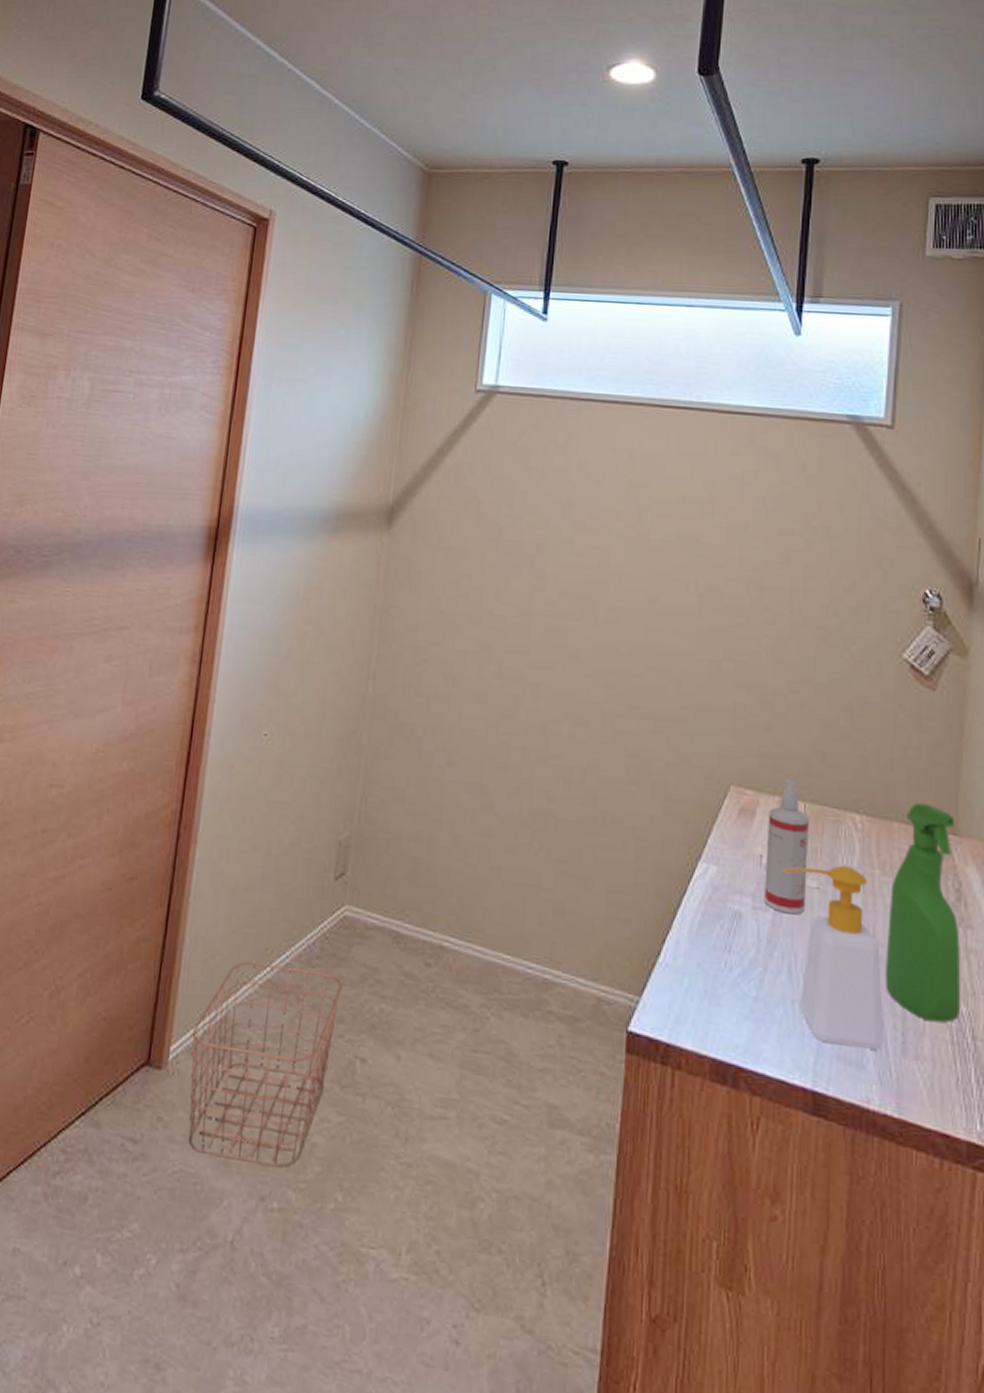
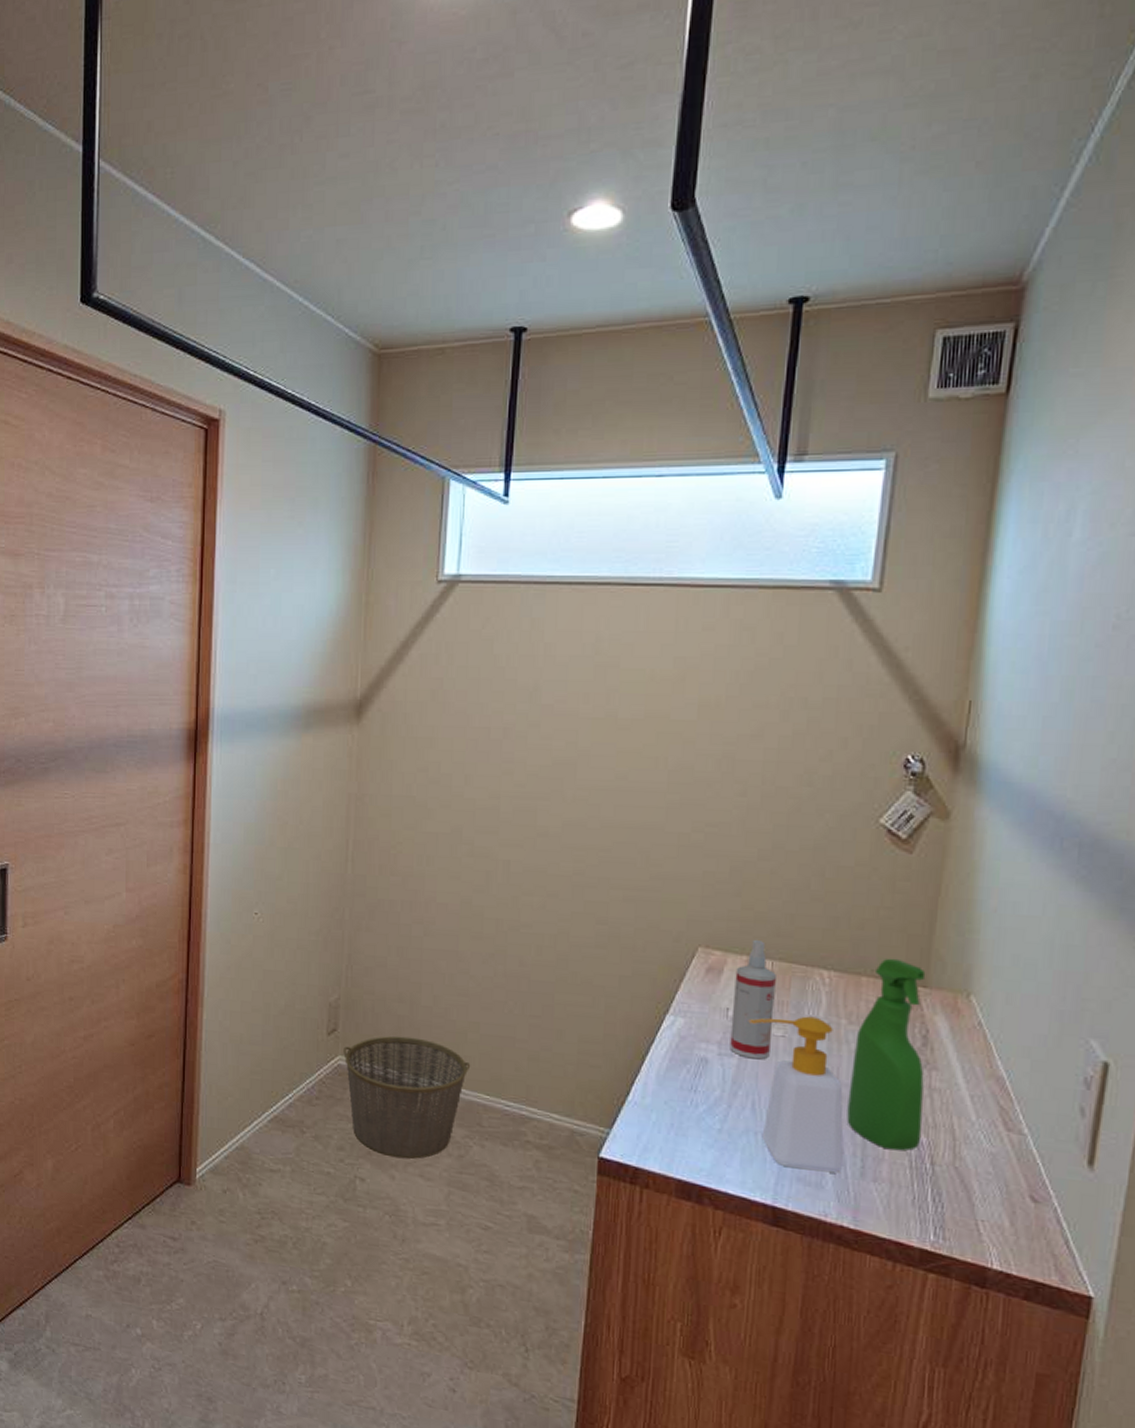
basket: present [189,961,343,1167] -> none [214,1101,340,1260]
basket: none [351,882,491,1034] -> present [343,1036,471,1159]

